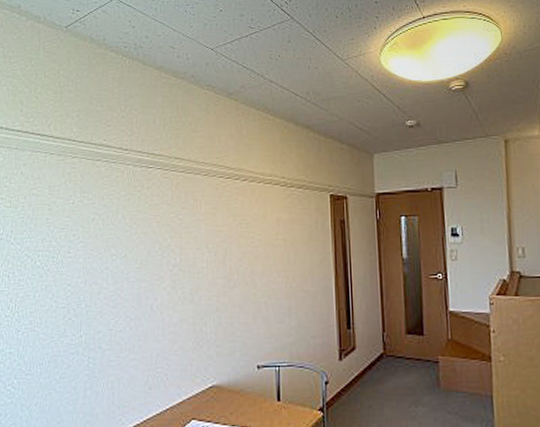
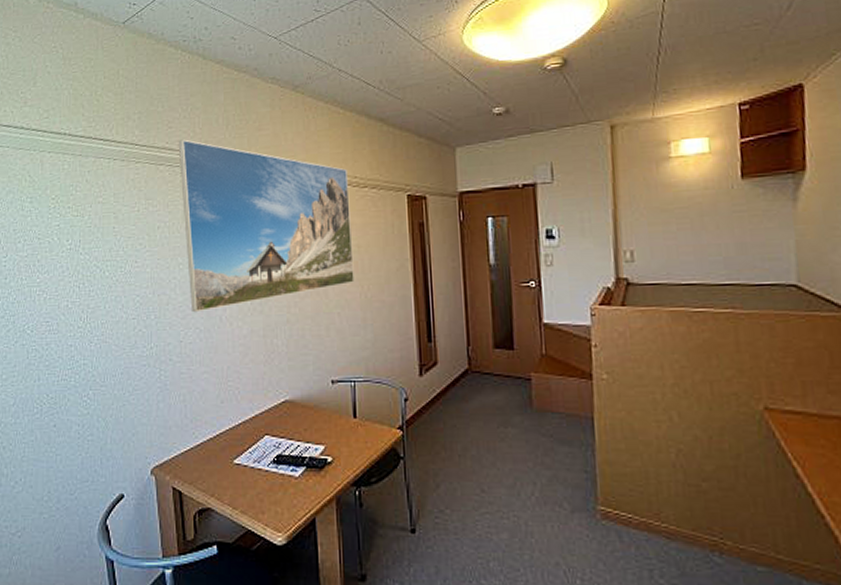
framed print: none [115,137,281,302] -> present [178,139,354,313]

